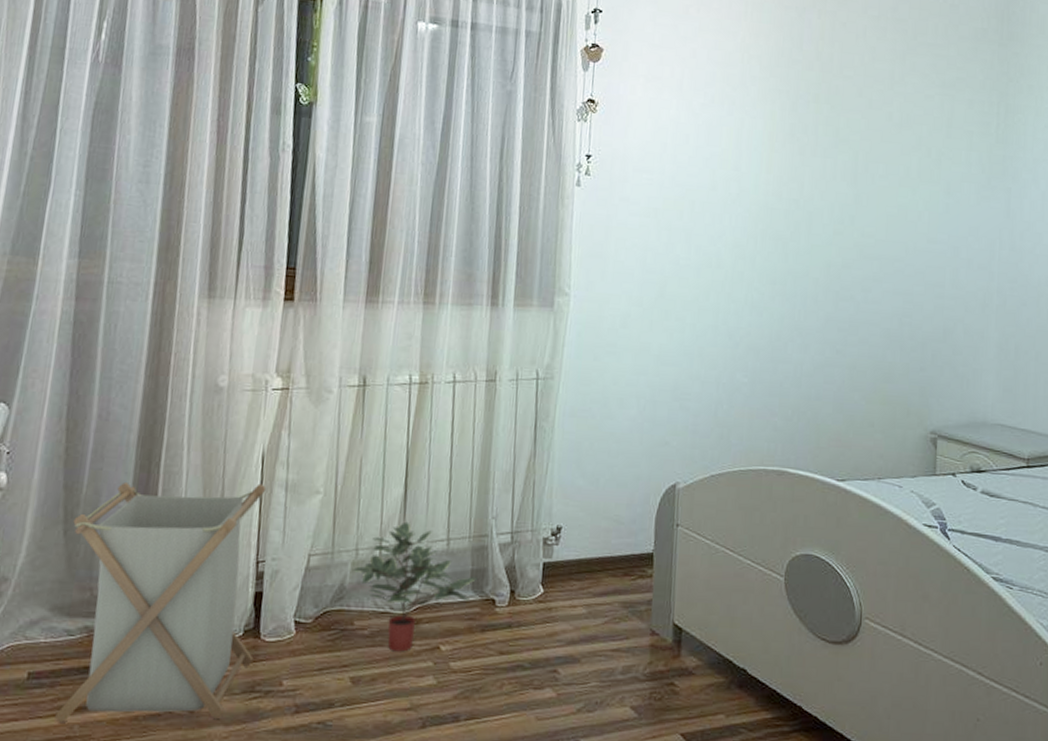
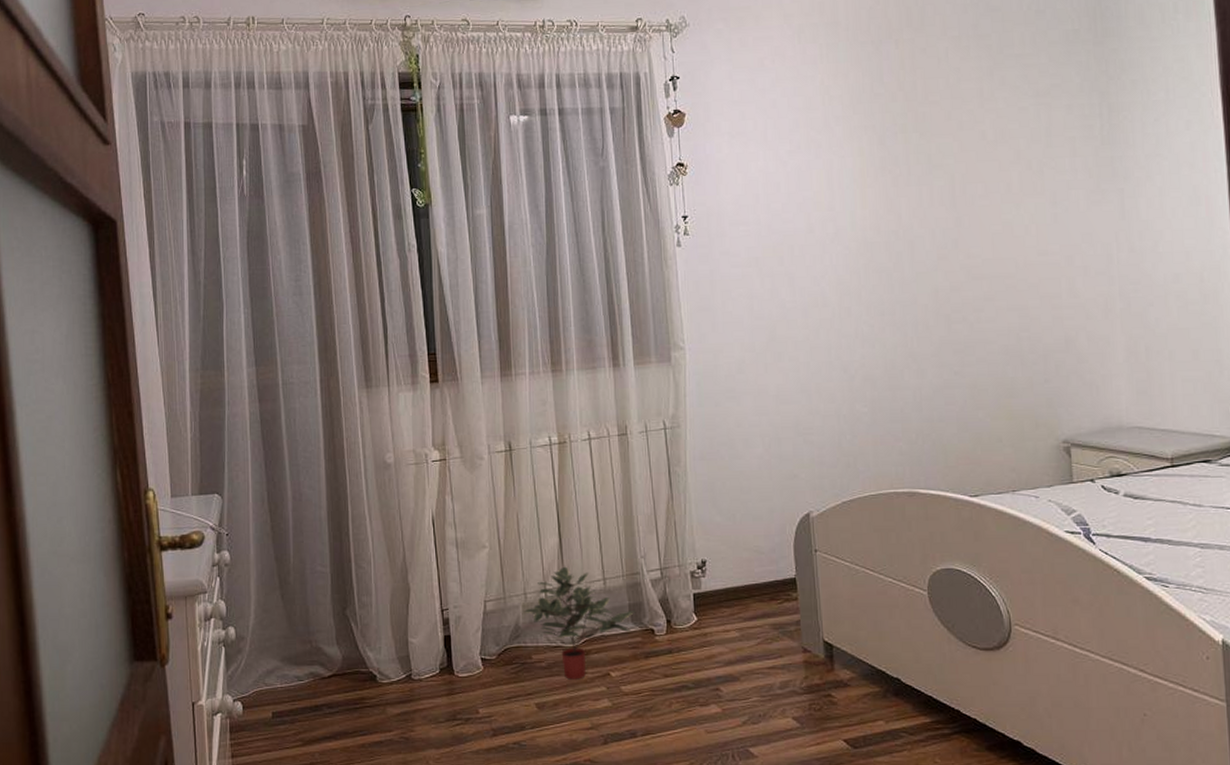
laundry basket: present [55,483,267,722] -> none [287,543,451,751]

